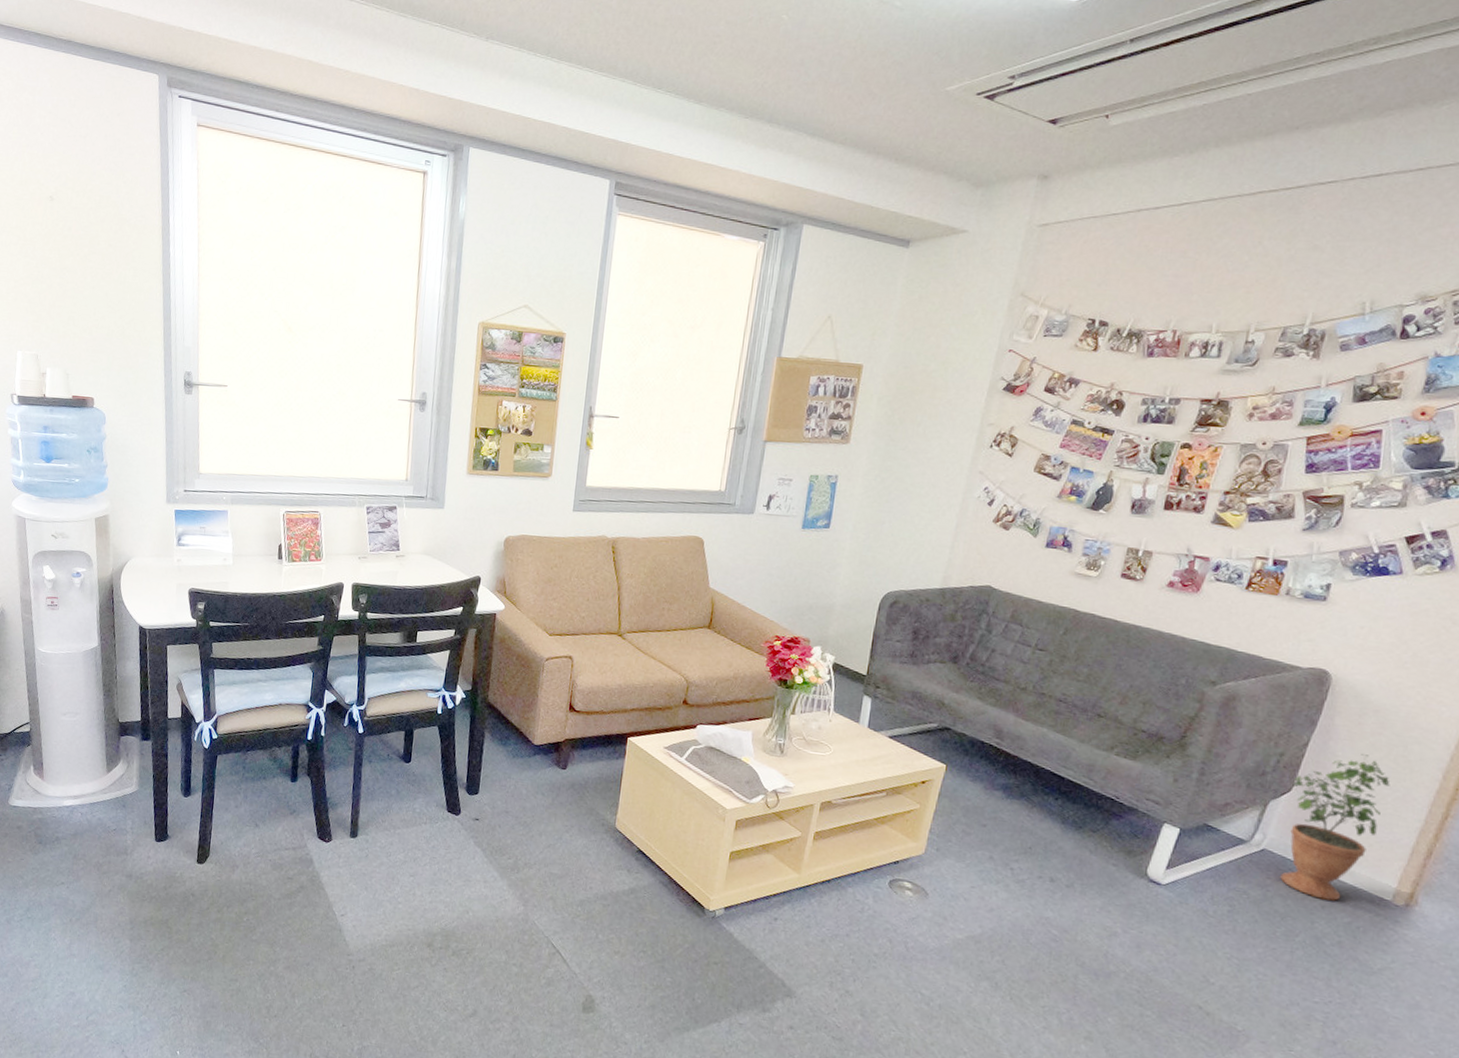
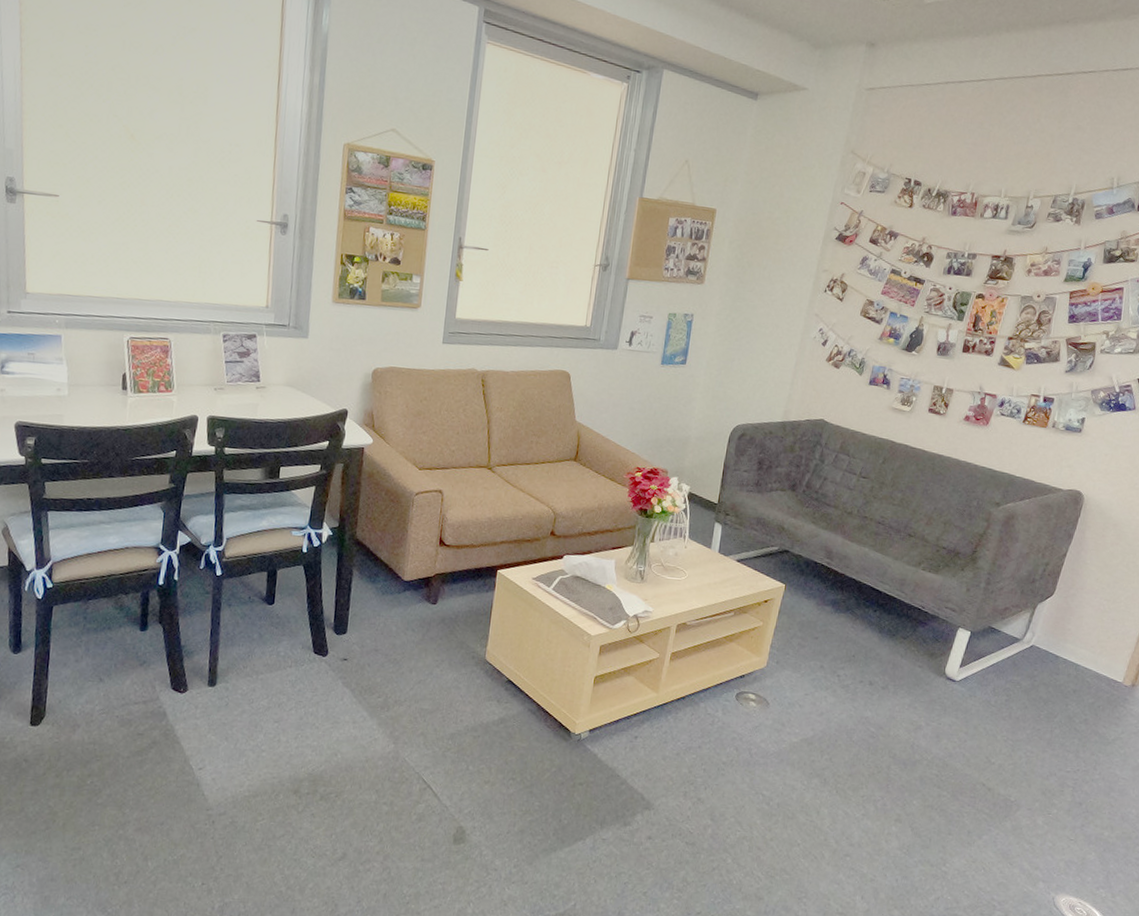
potted plant: present [1280,754,1390,901] -> none [1044,561,1124,686]

